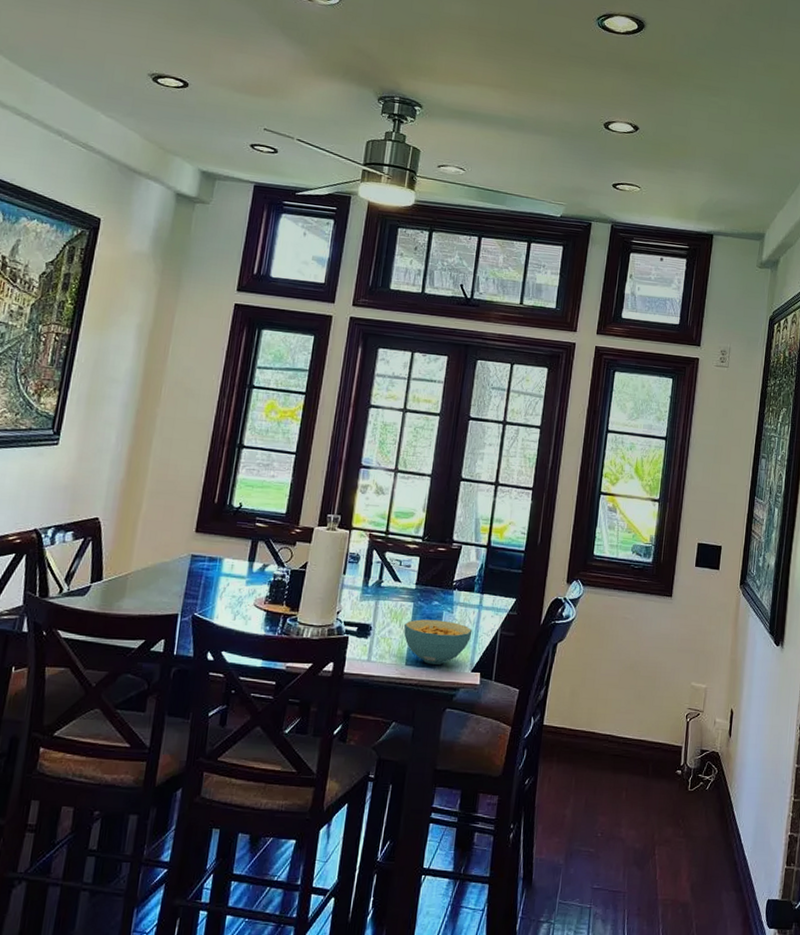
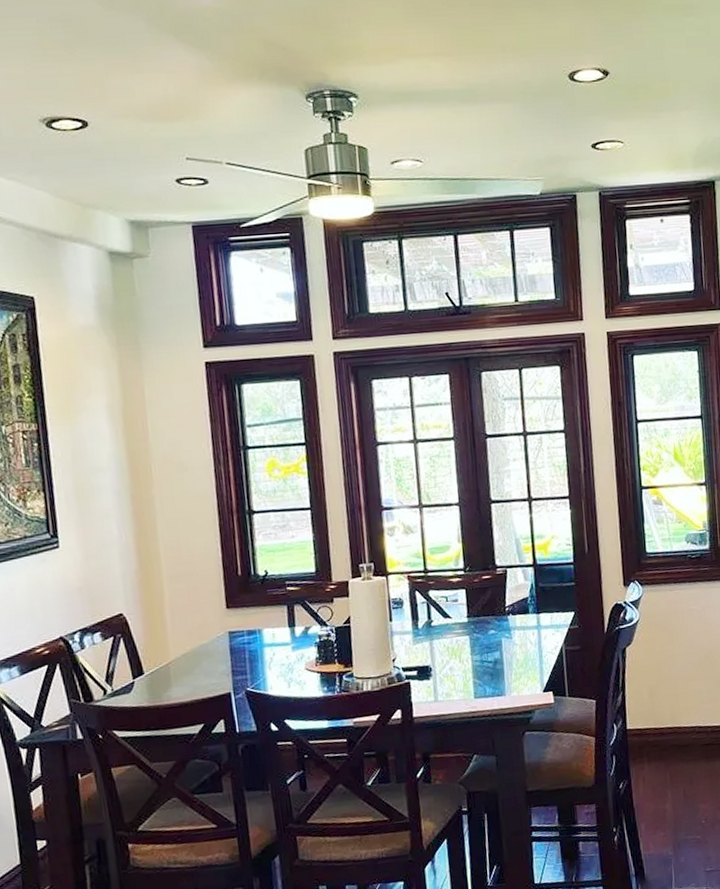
cereal bowl: present [404,619,473,665] -> none [465,647,536,693]

